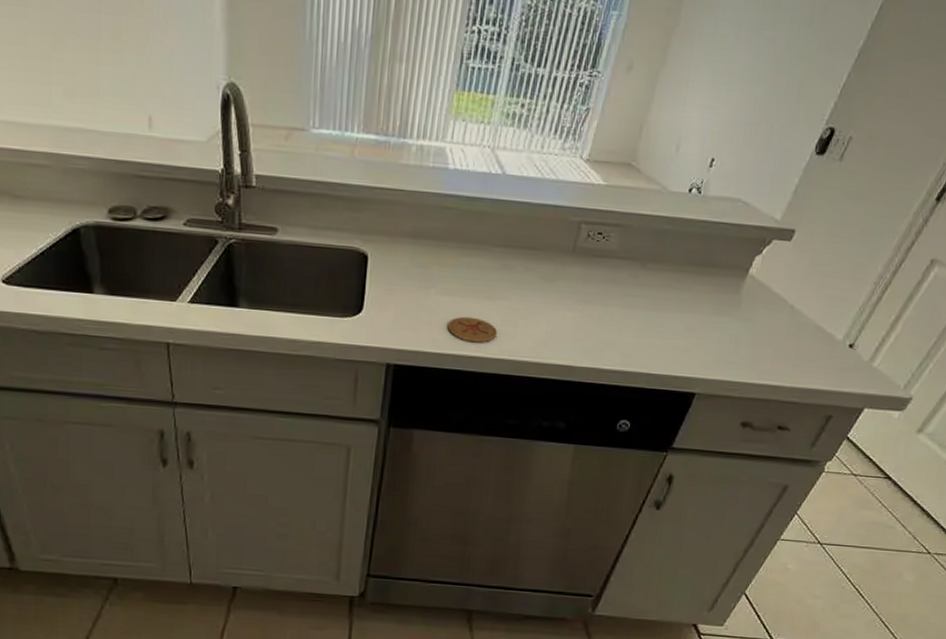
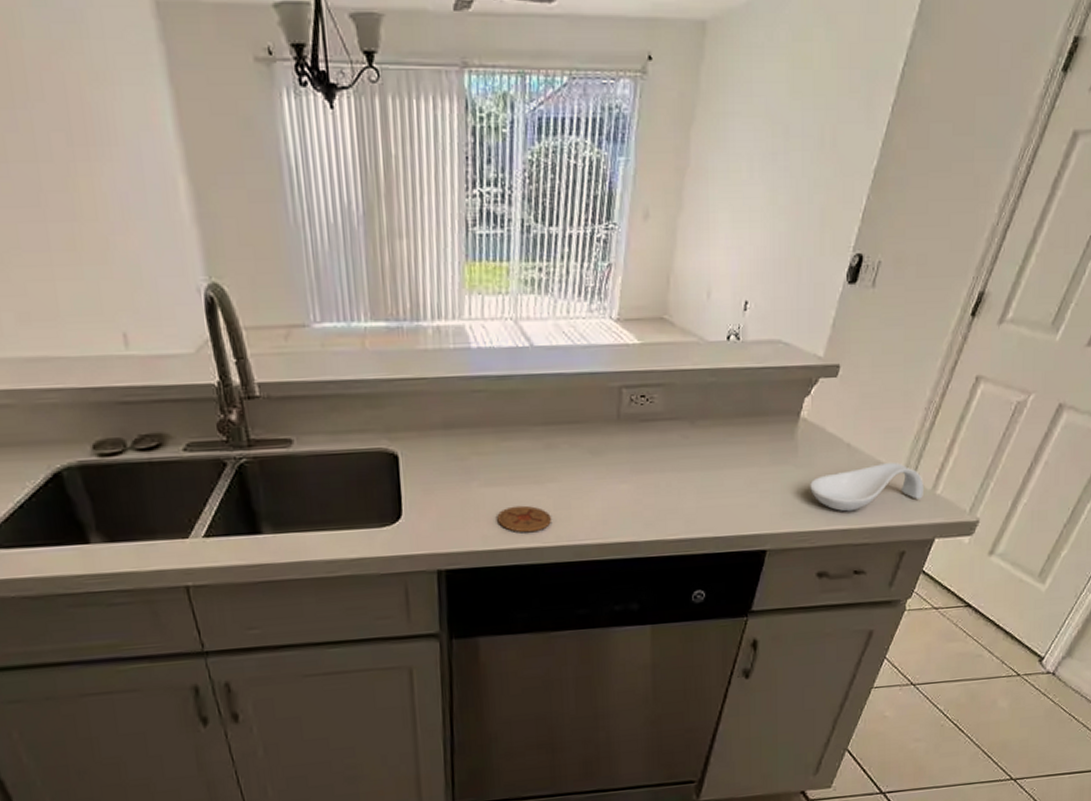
spoon rest: none [746,329,862,370] -> present [809,463,924,512]

